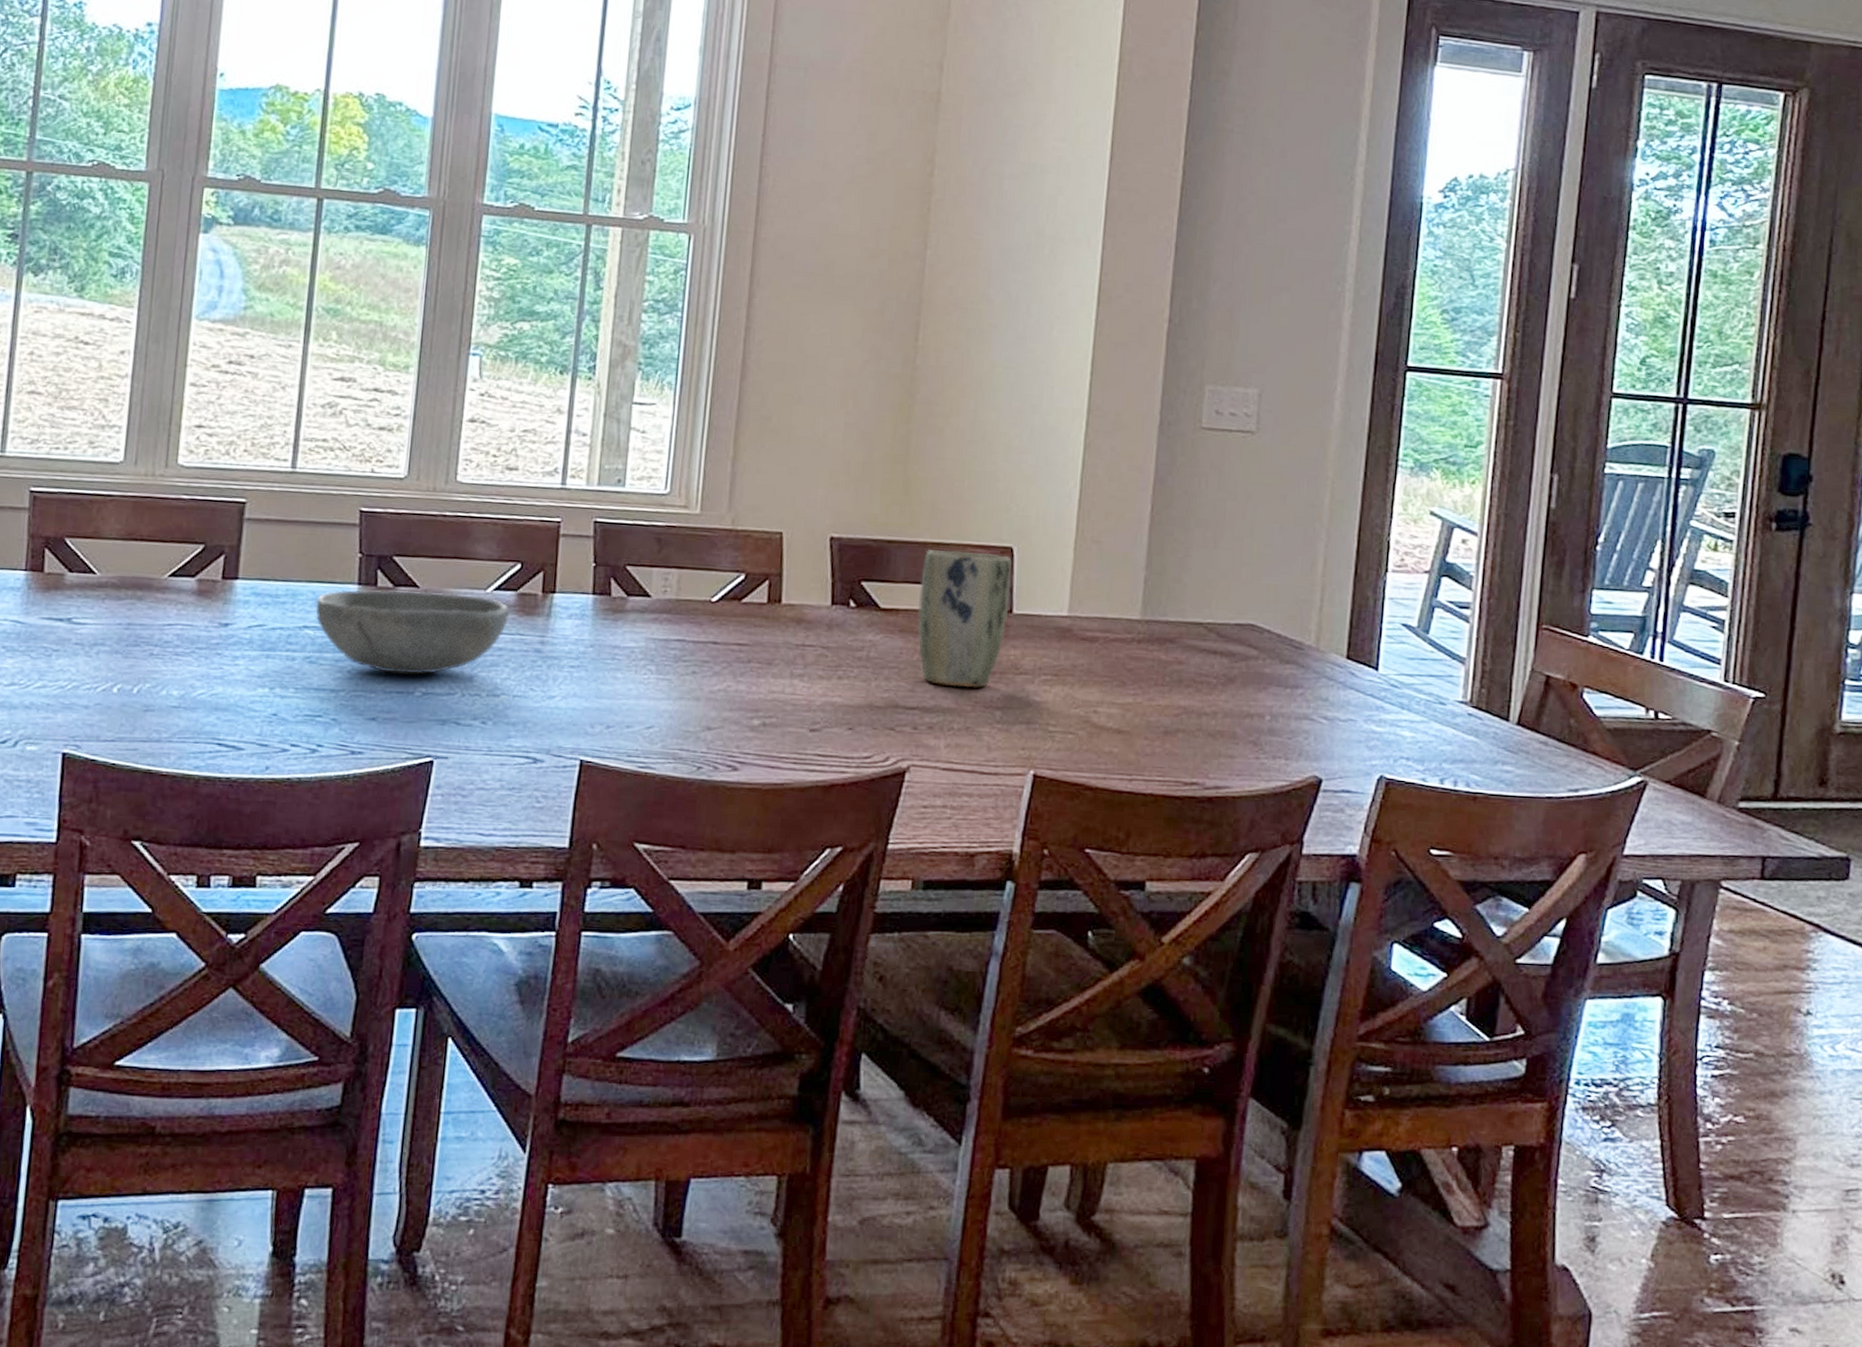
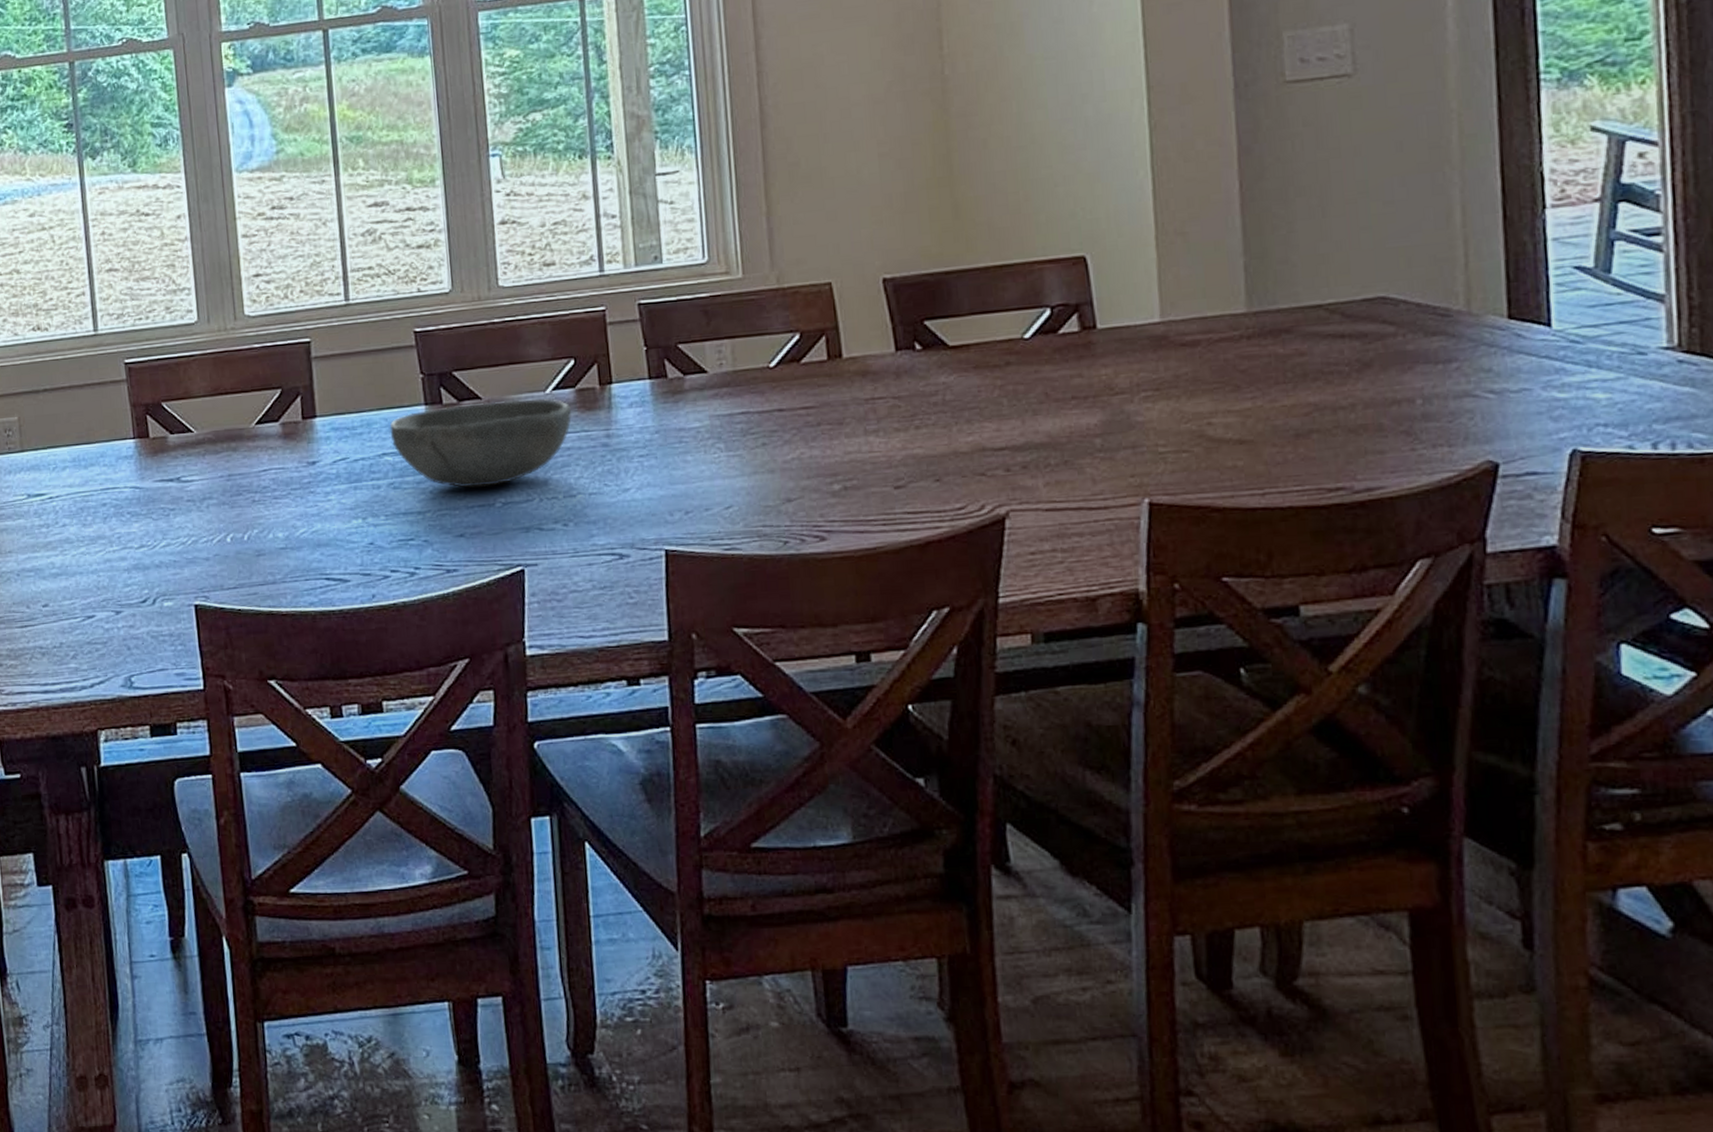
plant pot: present [918,550,1013,688] -> none [987,266,1092,420]

